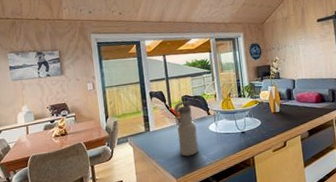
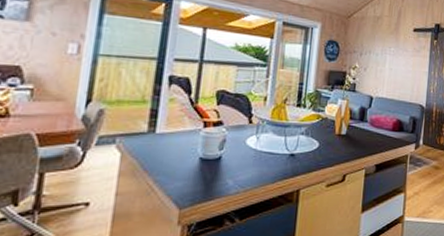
water bottle: present [173,101,199,156] -> none [195,98,228,177]

